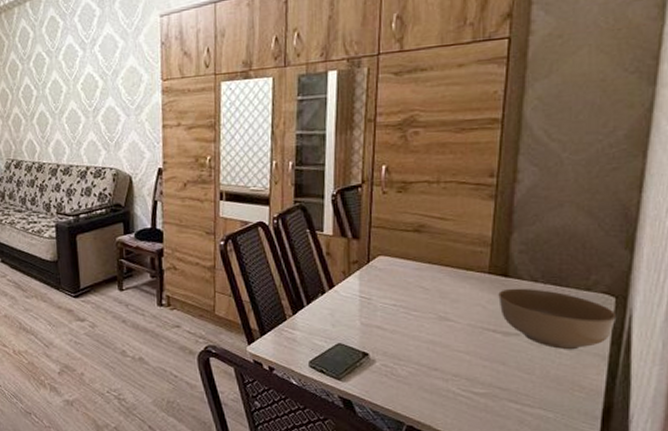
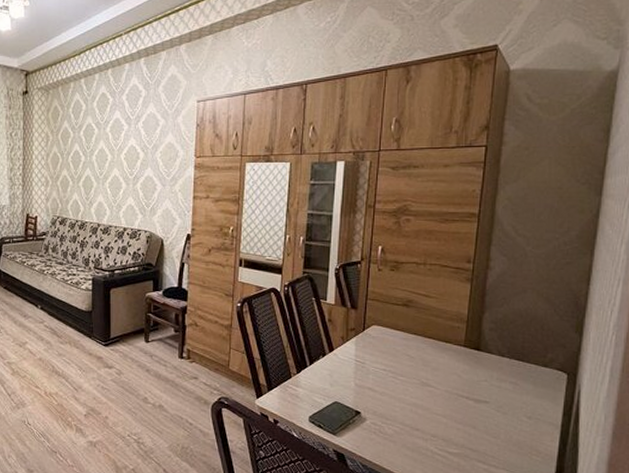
bowl: present [498,288,617,350] -> none [471,361,568,418]

